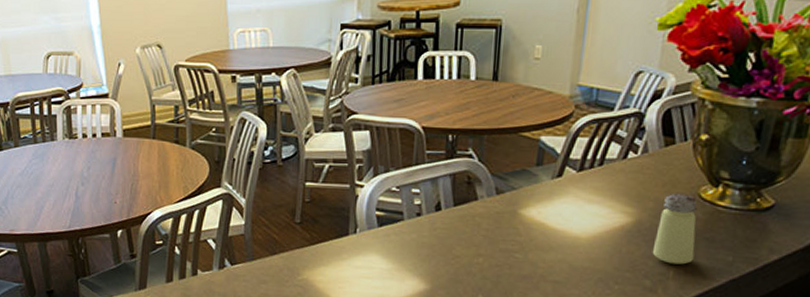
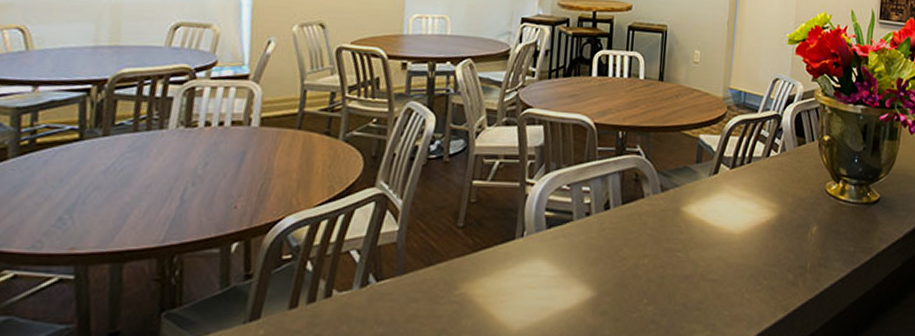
saltshaker: present [652,193,698,265] -> none [792,188,825,257]

